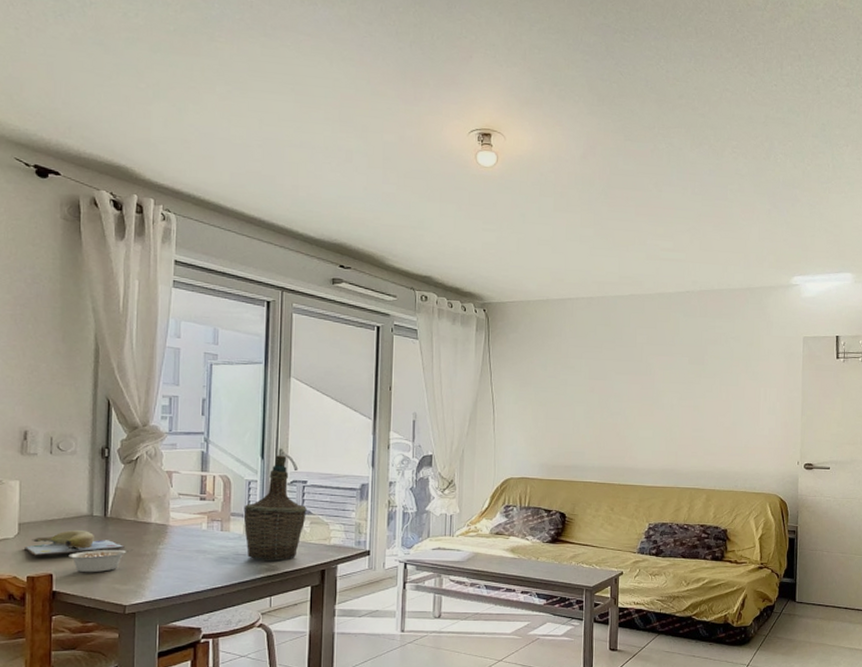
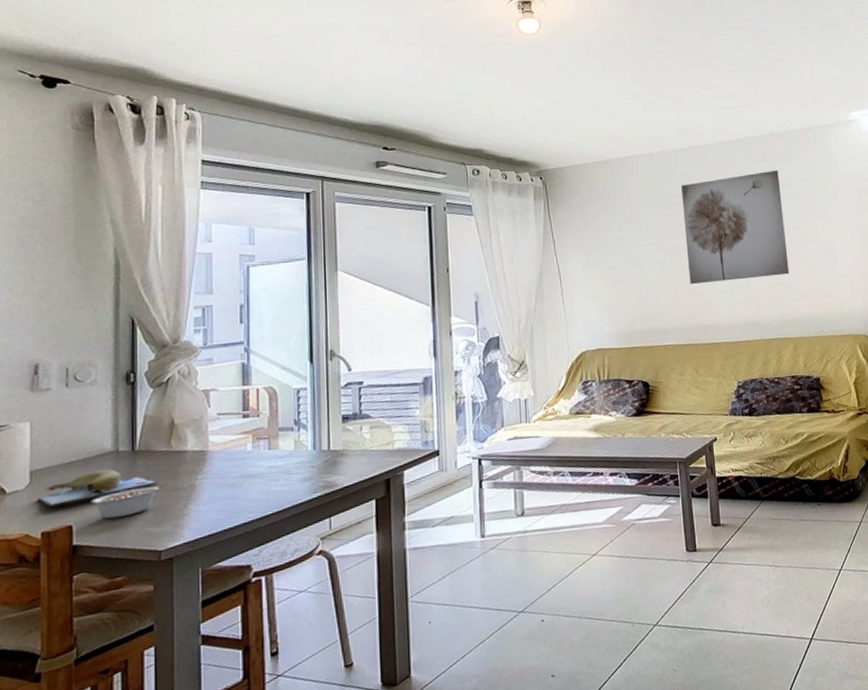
bottle: present [243,455,307,561] -> none [293,356,365,478]
wall art: none [615,326,713,429] -> present [681,170,789,285]

